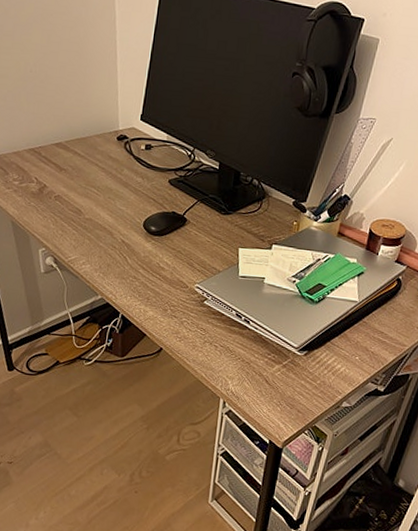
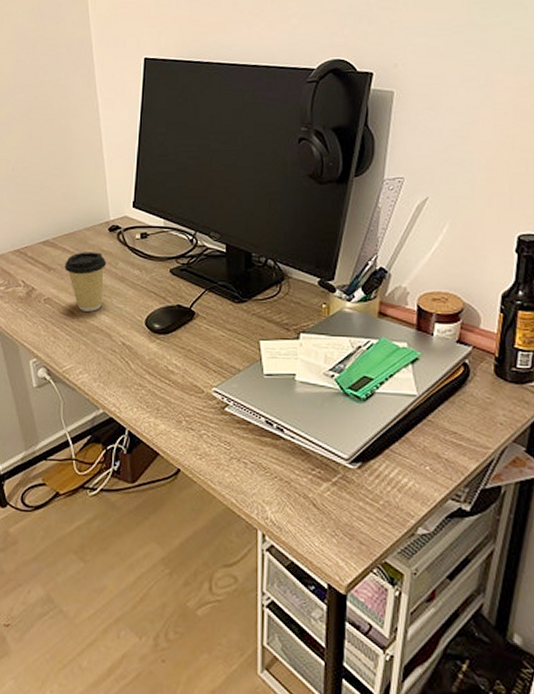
coffee cup: none [75,156,114,211] -> present [64,252,107,311]

